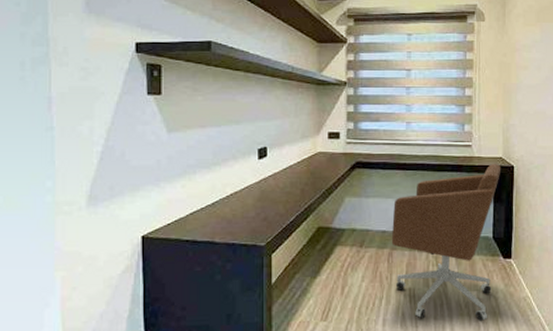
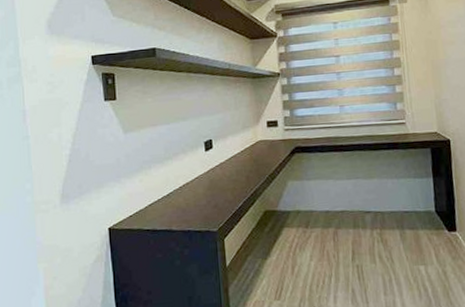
office chair: present [391,164,501,321] -> none [334,139,439,295]

